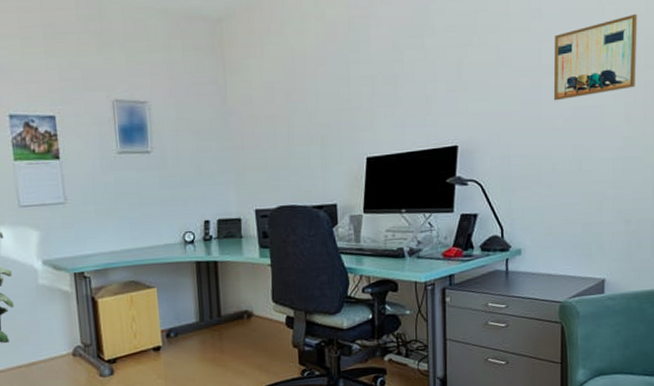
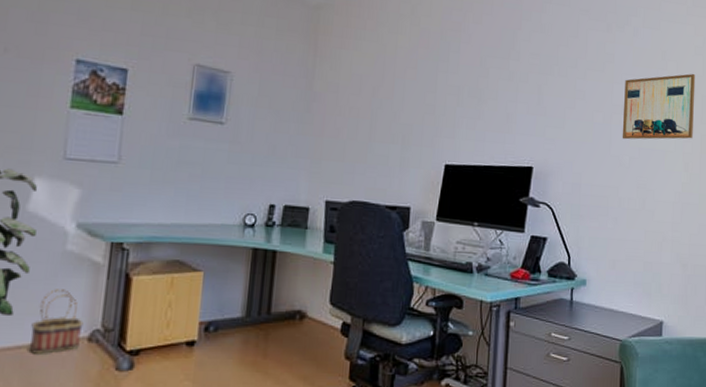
basket: none [25,317,68,371] -> present [30,289,84,354]

